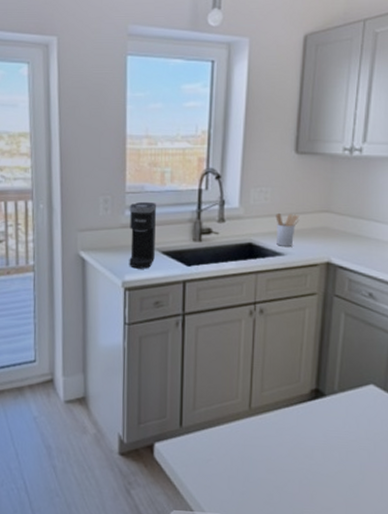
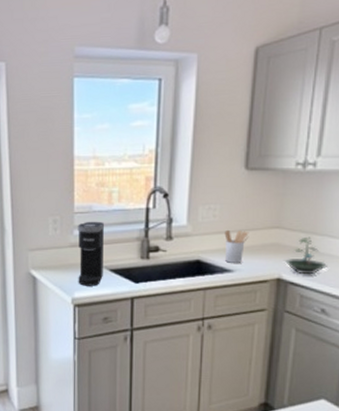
terrarium: none [333,221,374,259] -> present [284,236,327,275]

